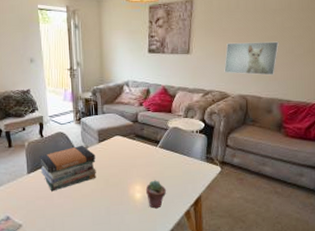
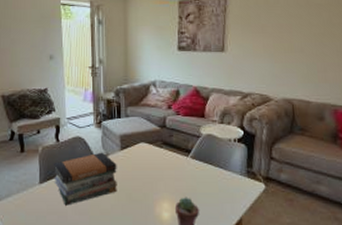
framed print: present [224,41,279,76] -> none [264,39,328,77]

